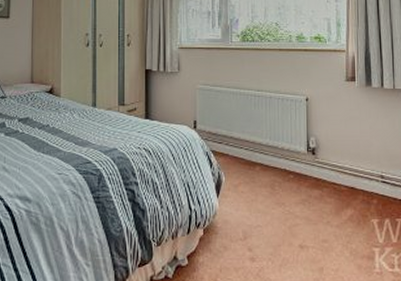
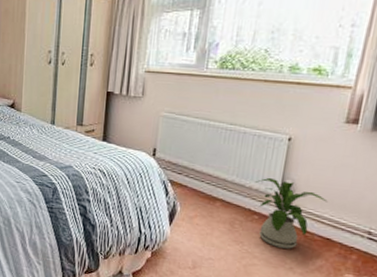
house plant: none [286,136,345,203] -> present [255,177,328,249]

